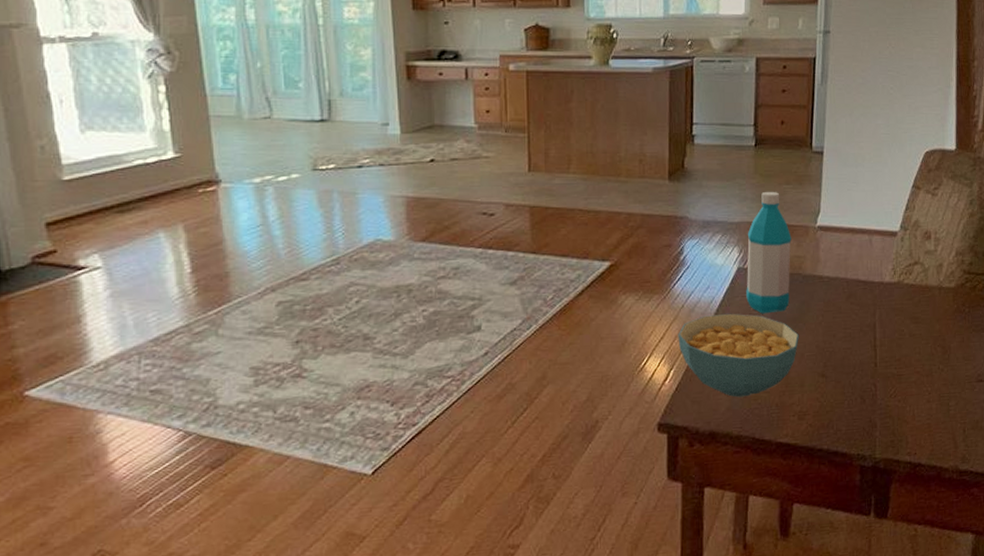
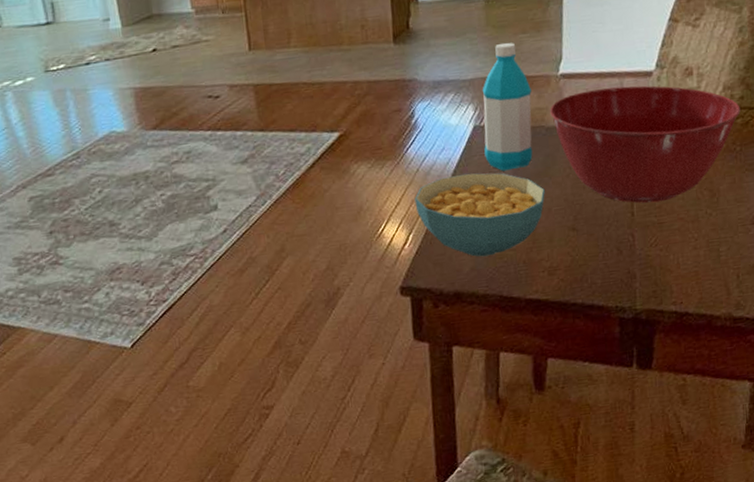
mixing bowl: none [807,243,970,355] -> present [550,85,741,203]

